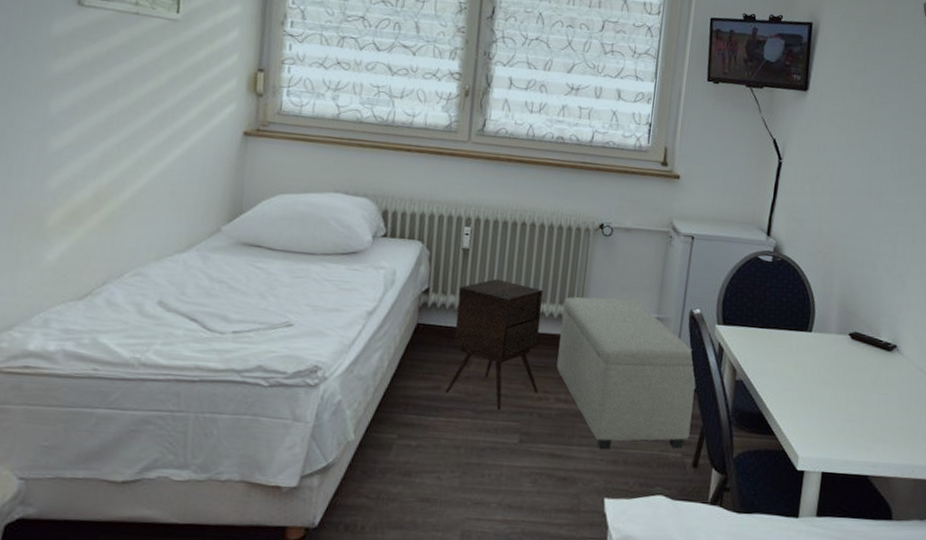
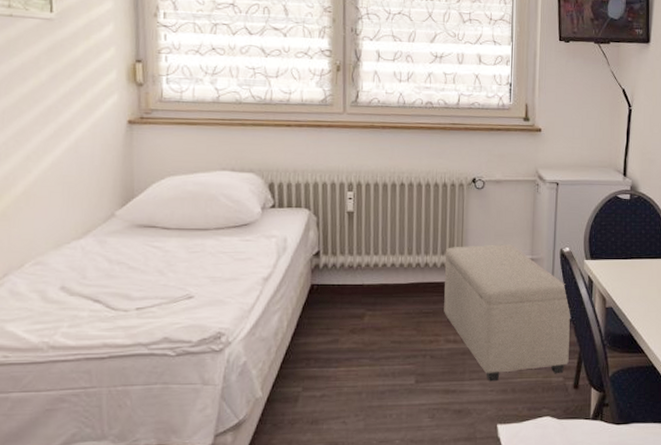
side table: present [446,278,543,410] -> none [344,237,429,356]

